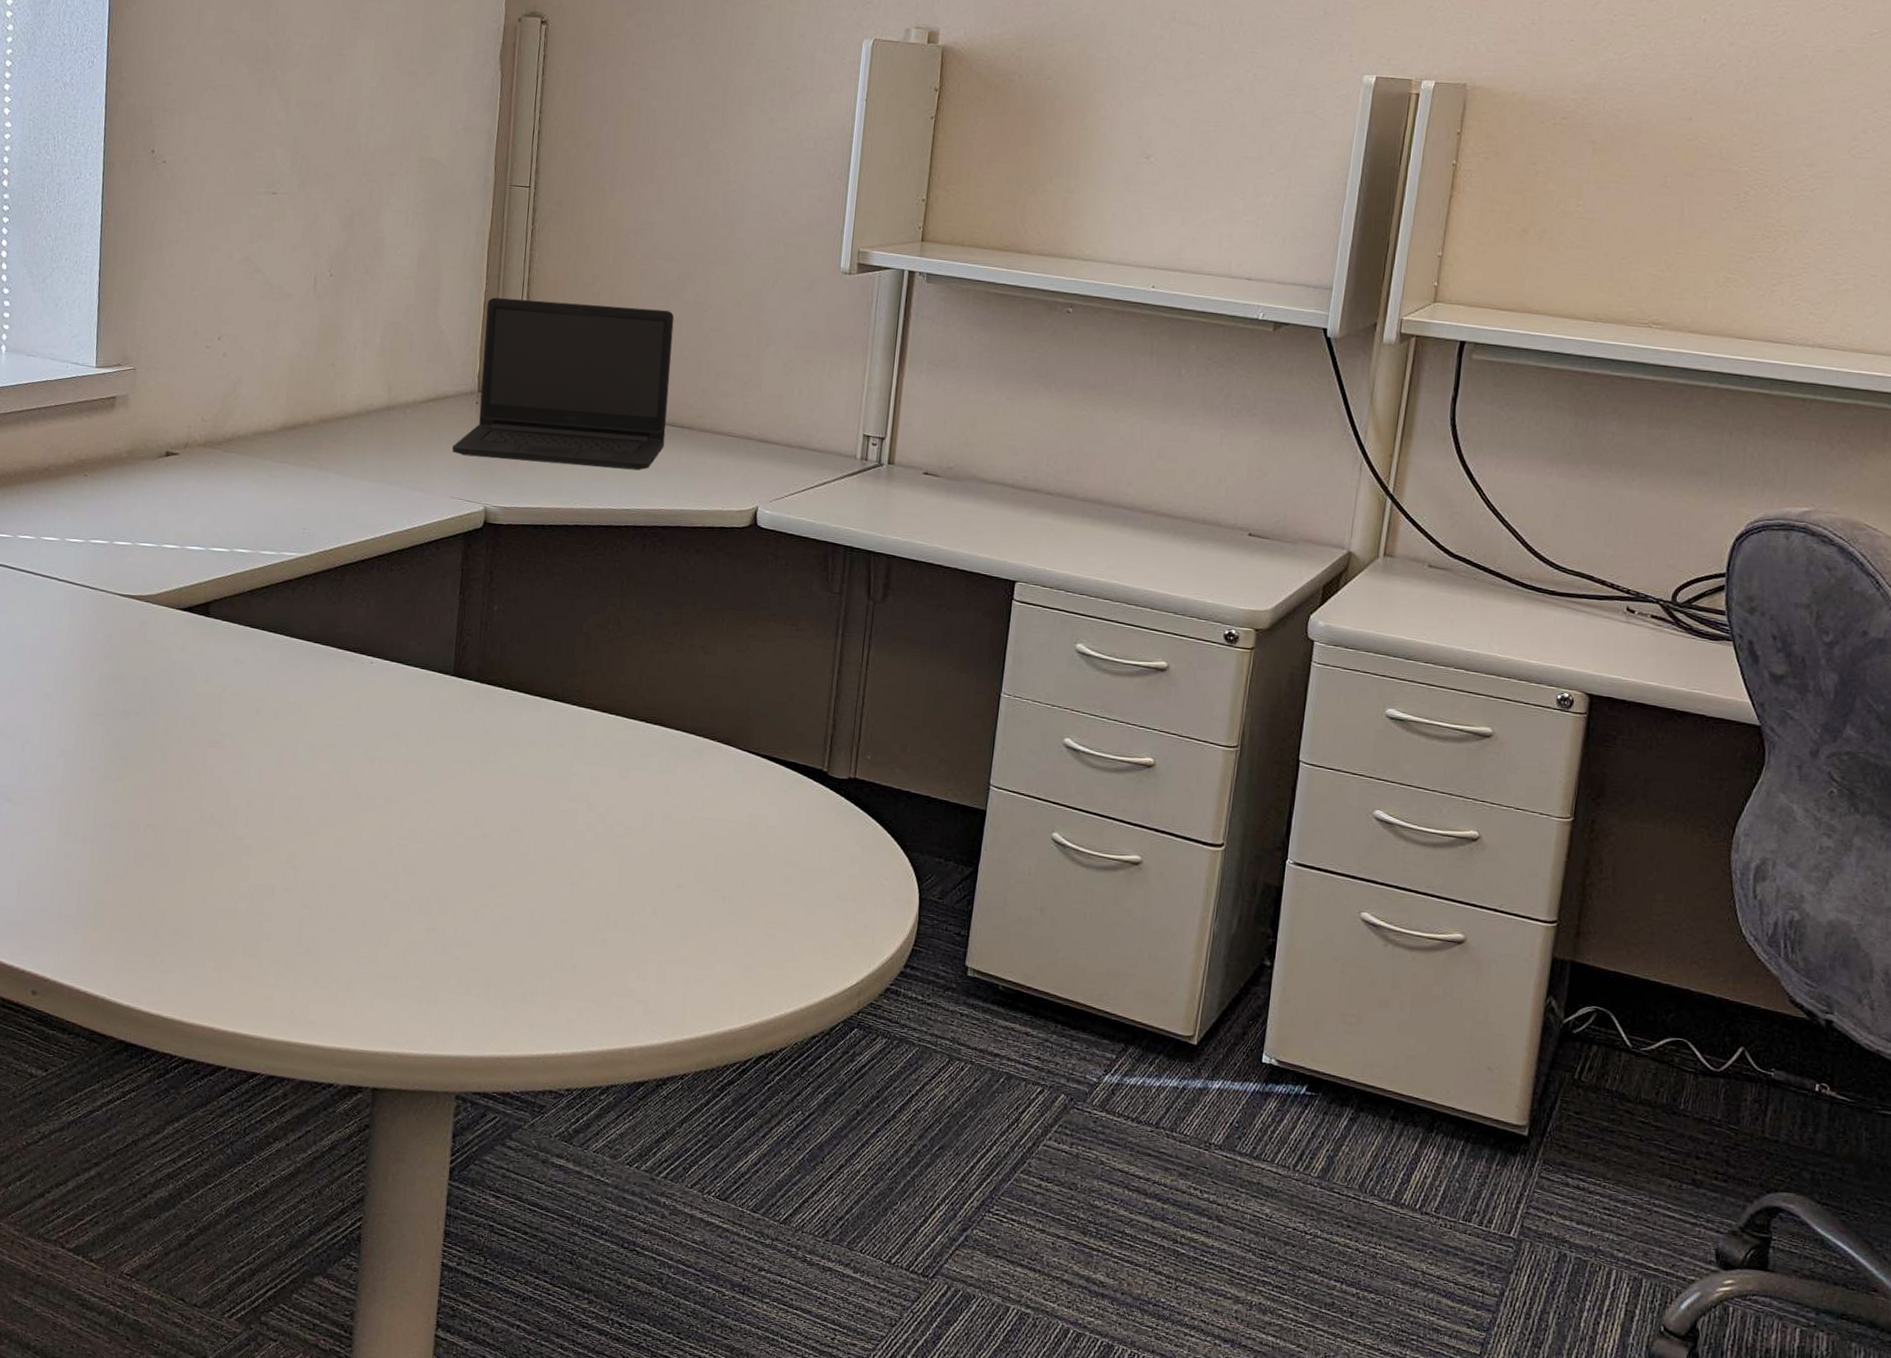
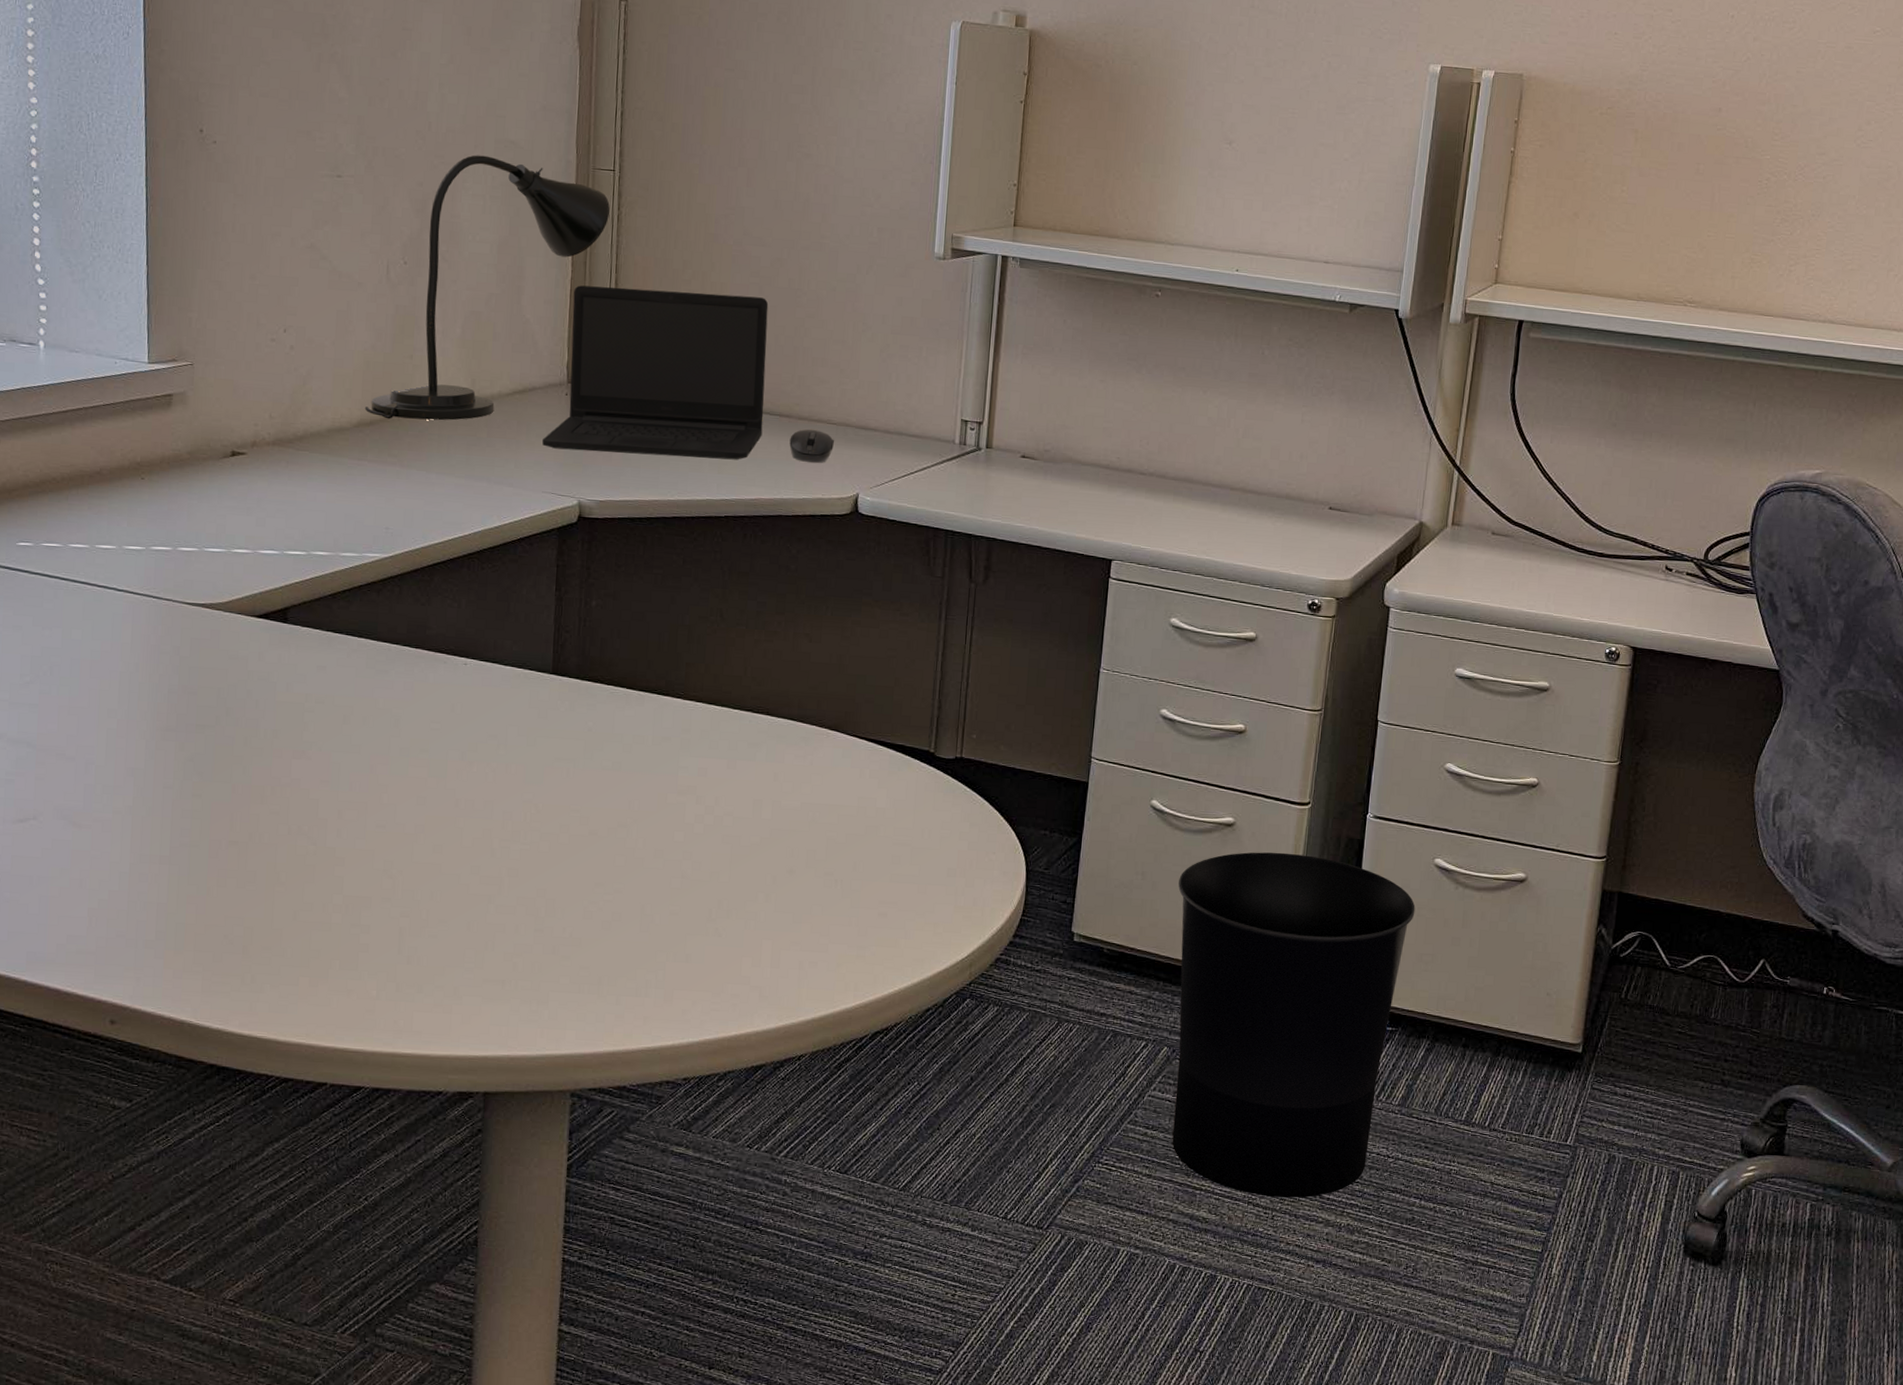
desk lamp: none [288,172,525,426] -> present [364,155,610,421]
computer mouse: none [690,441,735,476] -> present [789,429,834,464]
waste bin: none [1068,893,1339,1270] -> present [1172,852,1416,1198]

